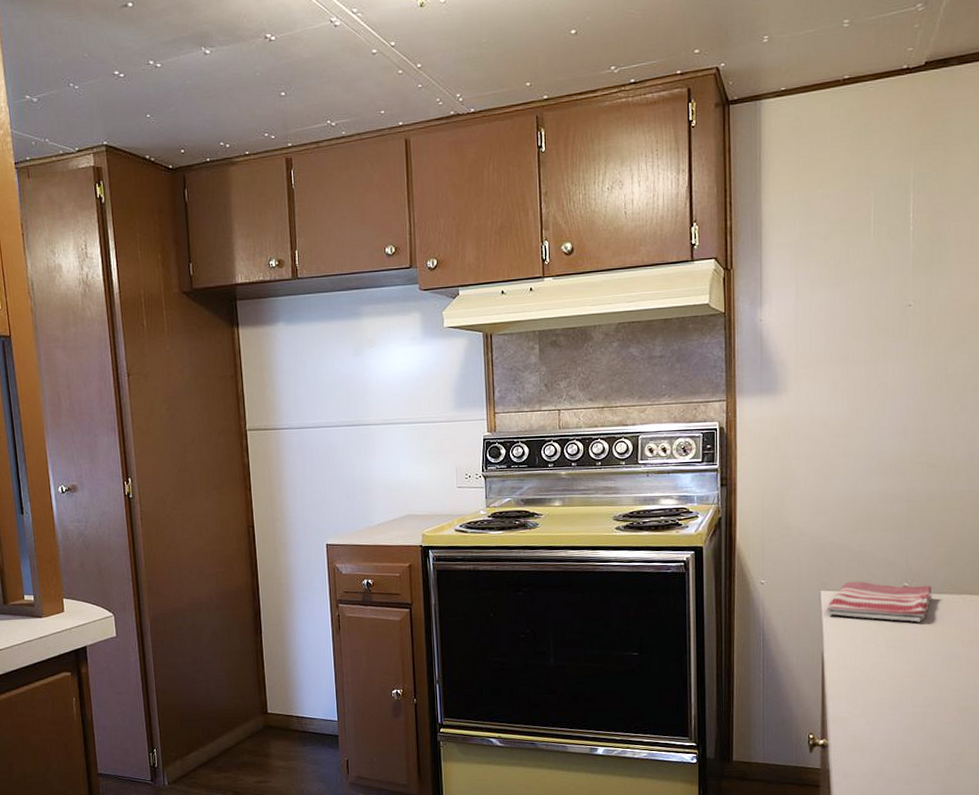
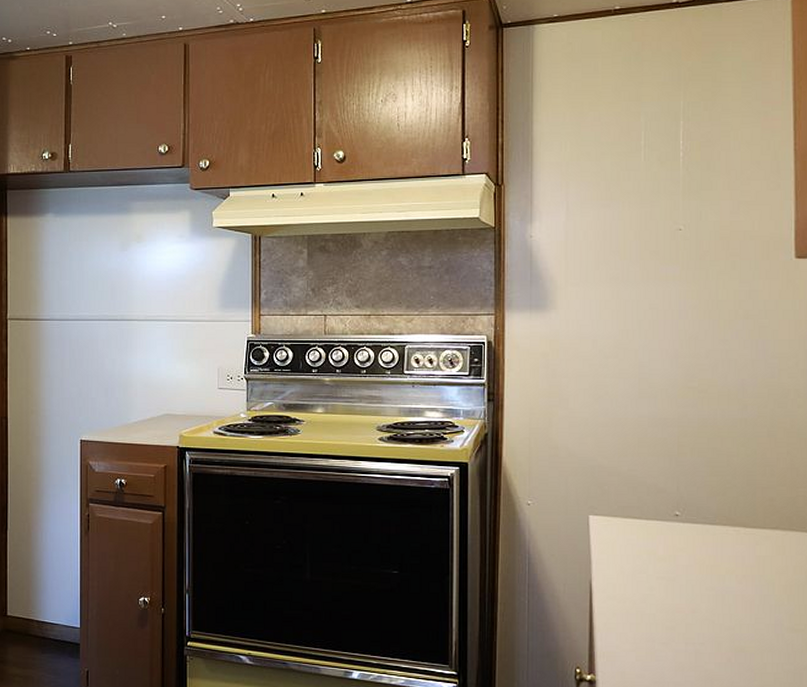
dish towel: present [826,581,932,623] -> none [595,507,705,554]

